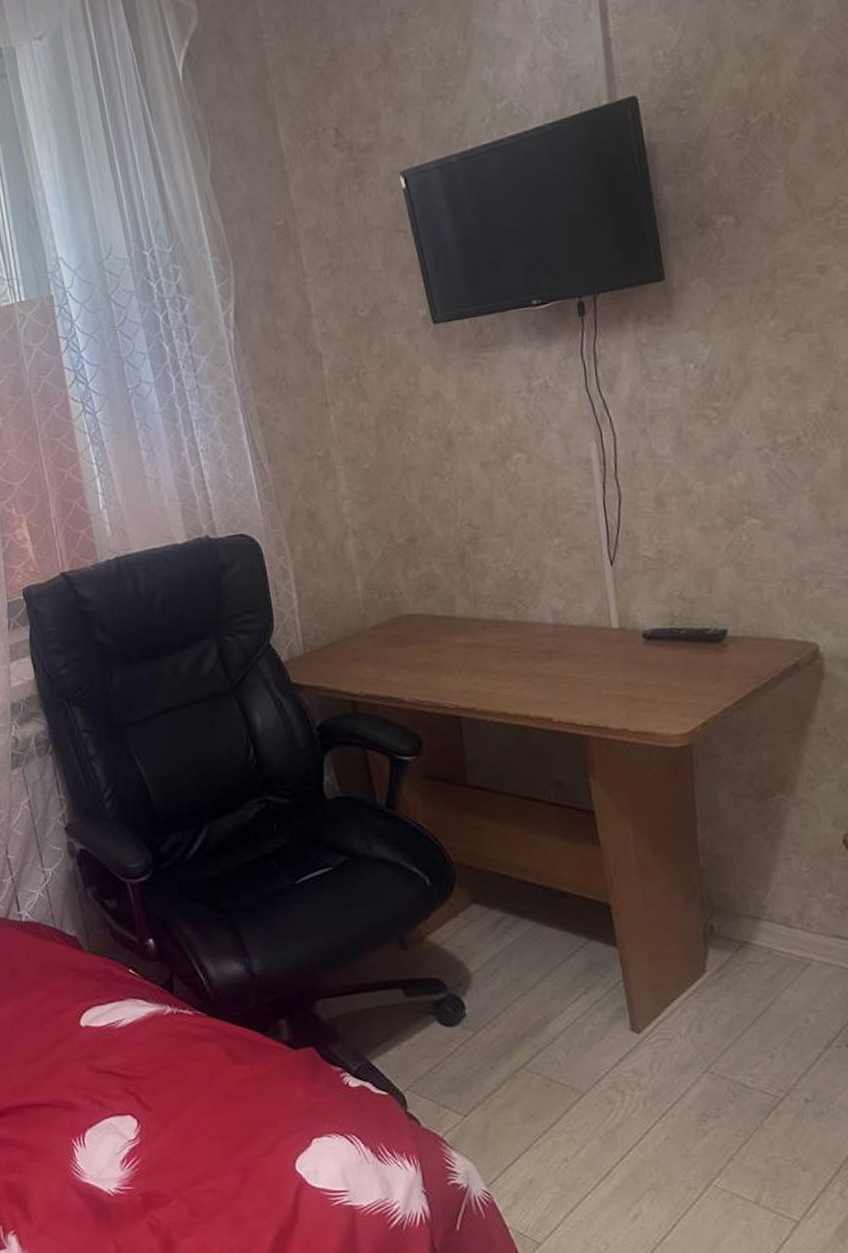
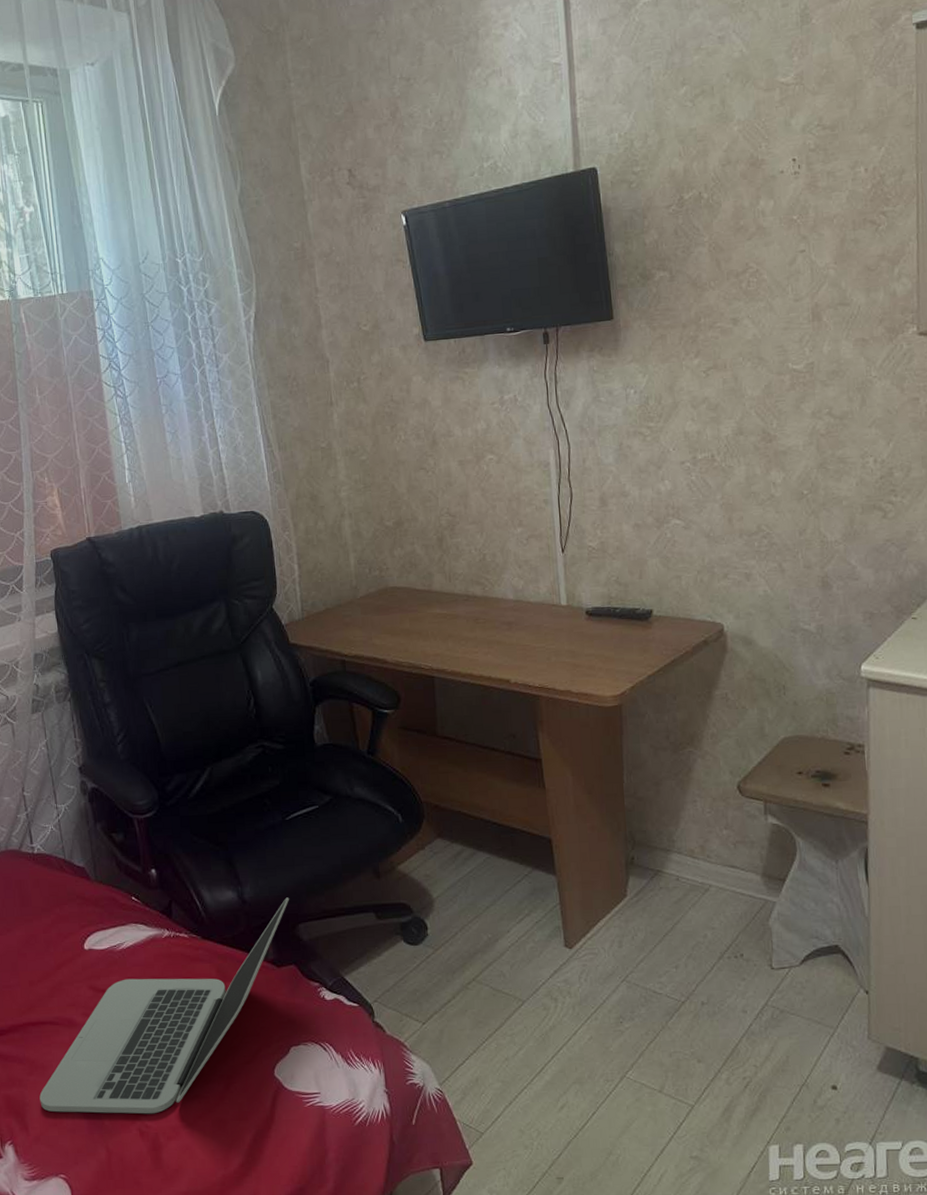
laptop: none [41,971,304,1208] -> present [39,897,289,1114]

